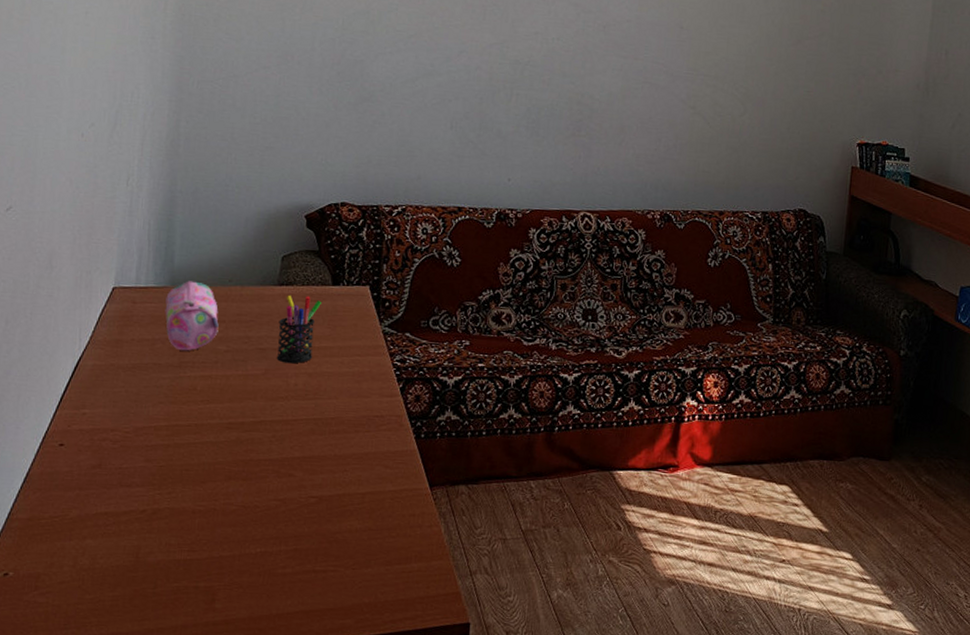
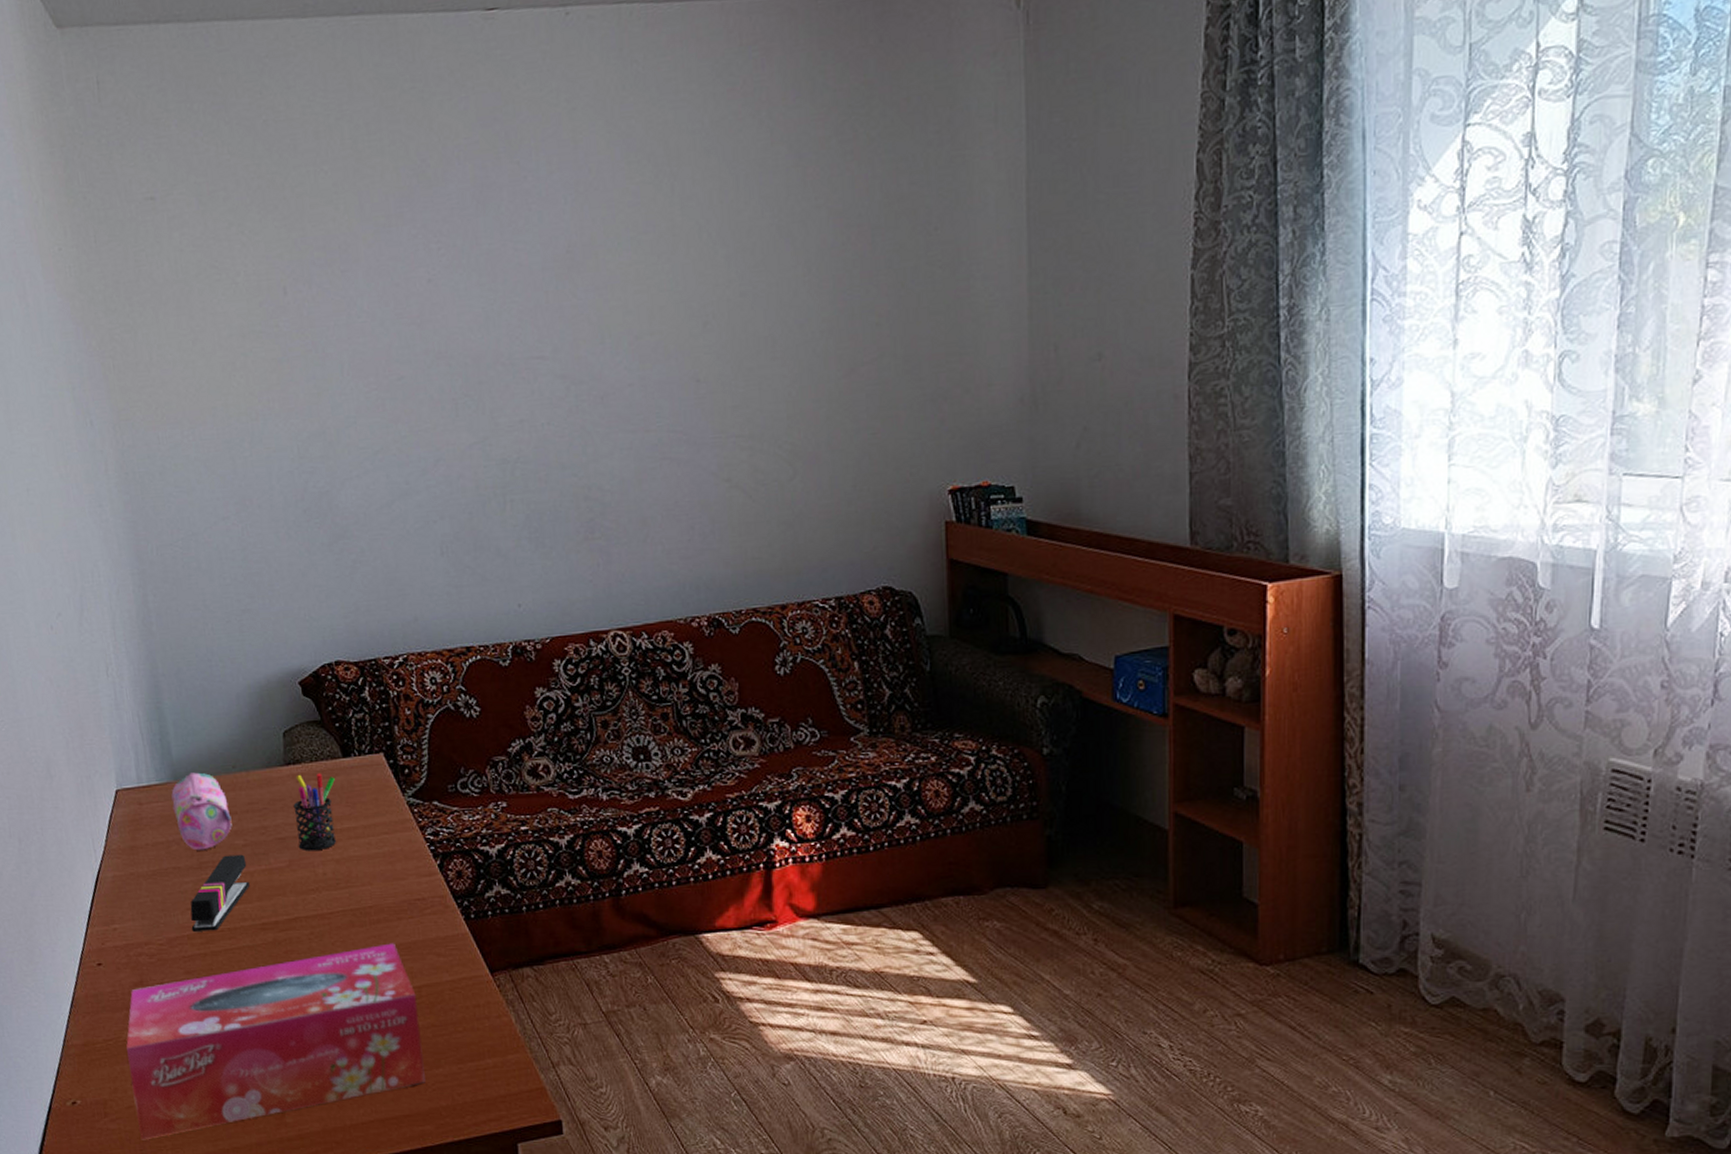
tissue box: none [67,452,360,615] -> present [126,943,426,1140]
stapler: none [159,358,225,425] -> present [190,854,251,932]

